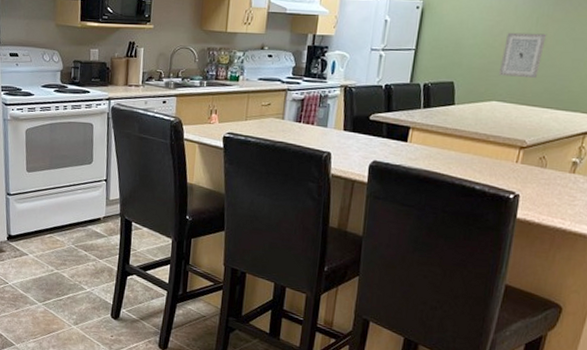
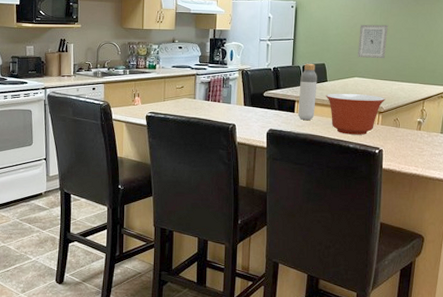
bottle: none [411,80,442,152] -> present [298,63,317,120]
mixing bowl: none [450,120,532,175] -> present [326,93,386,135]

